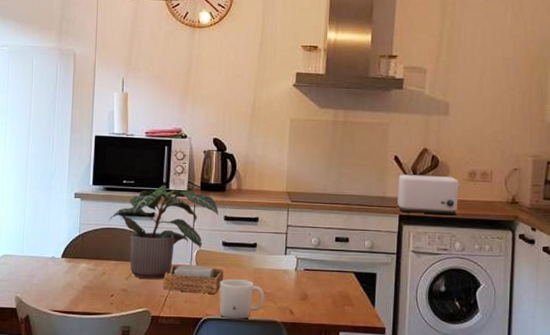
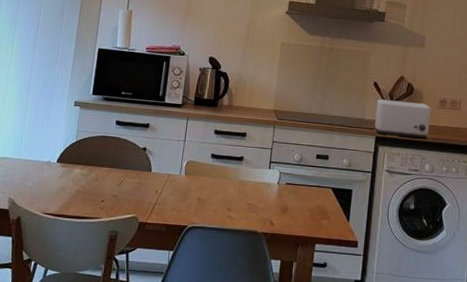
potted plant: present [109,184,219,280] -> none [105,97,210,188]
napkin holder: present [163,264,224,294] -> none [152,174,211,203]
mug: present [219,279,264,320] -> none [204,189,248,229]

